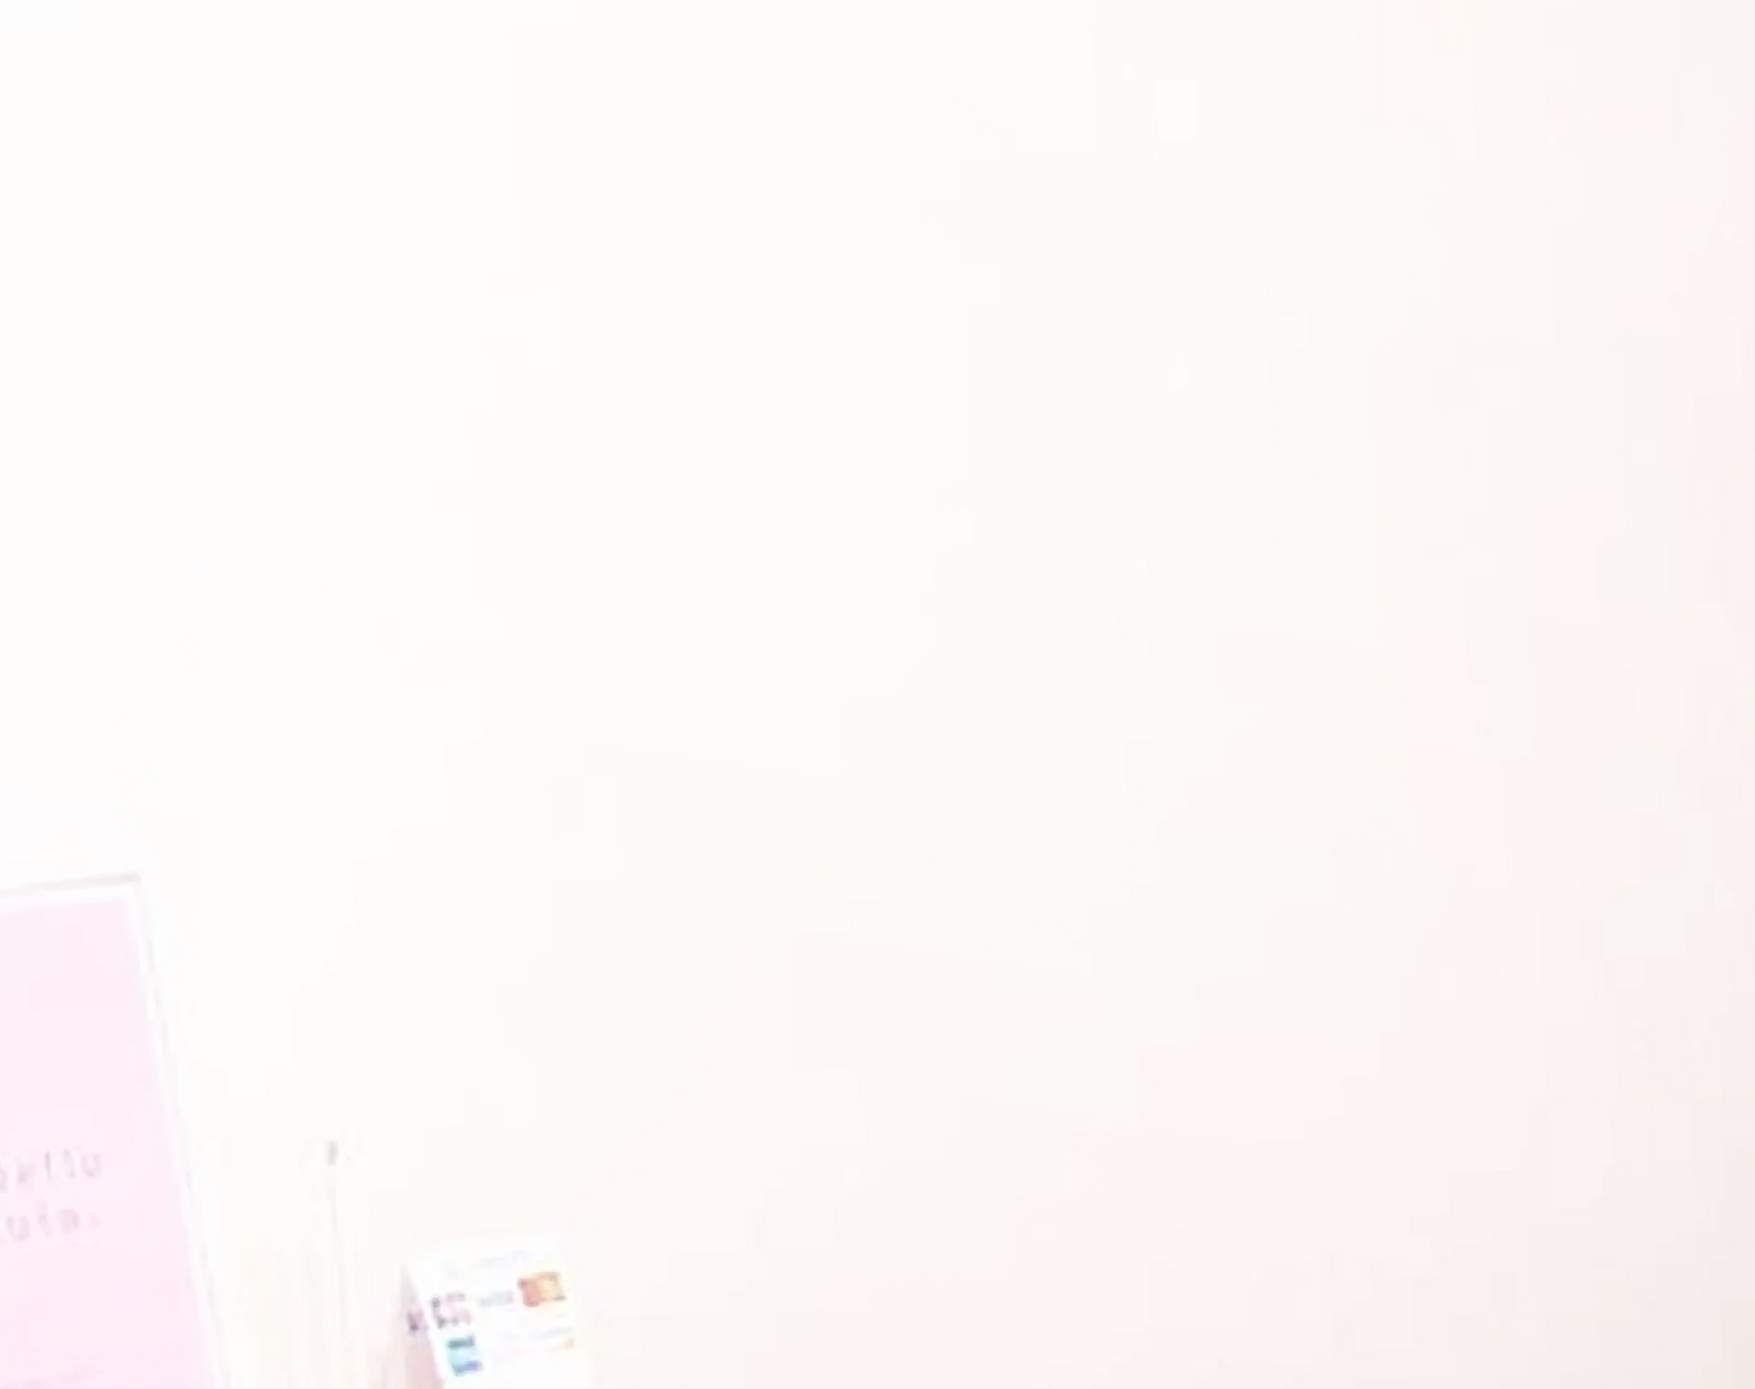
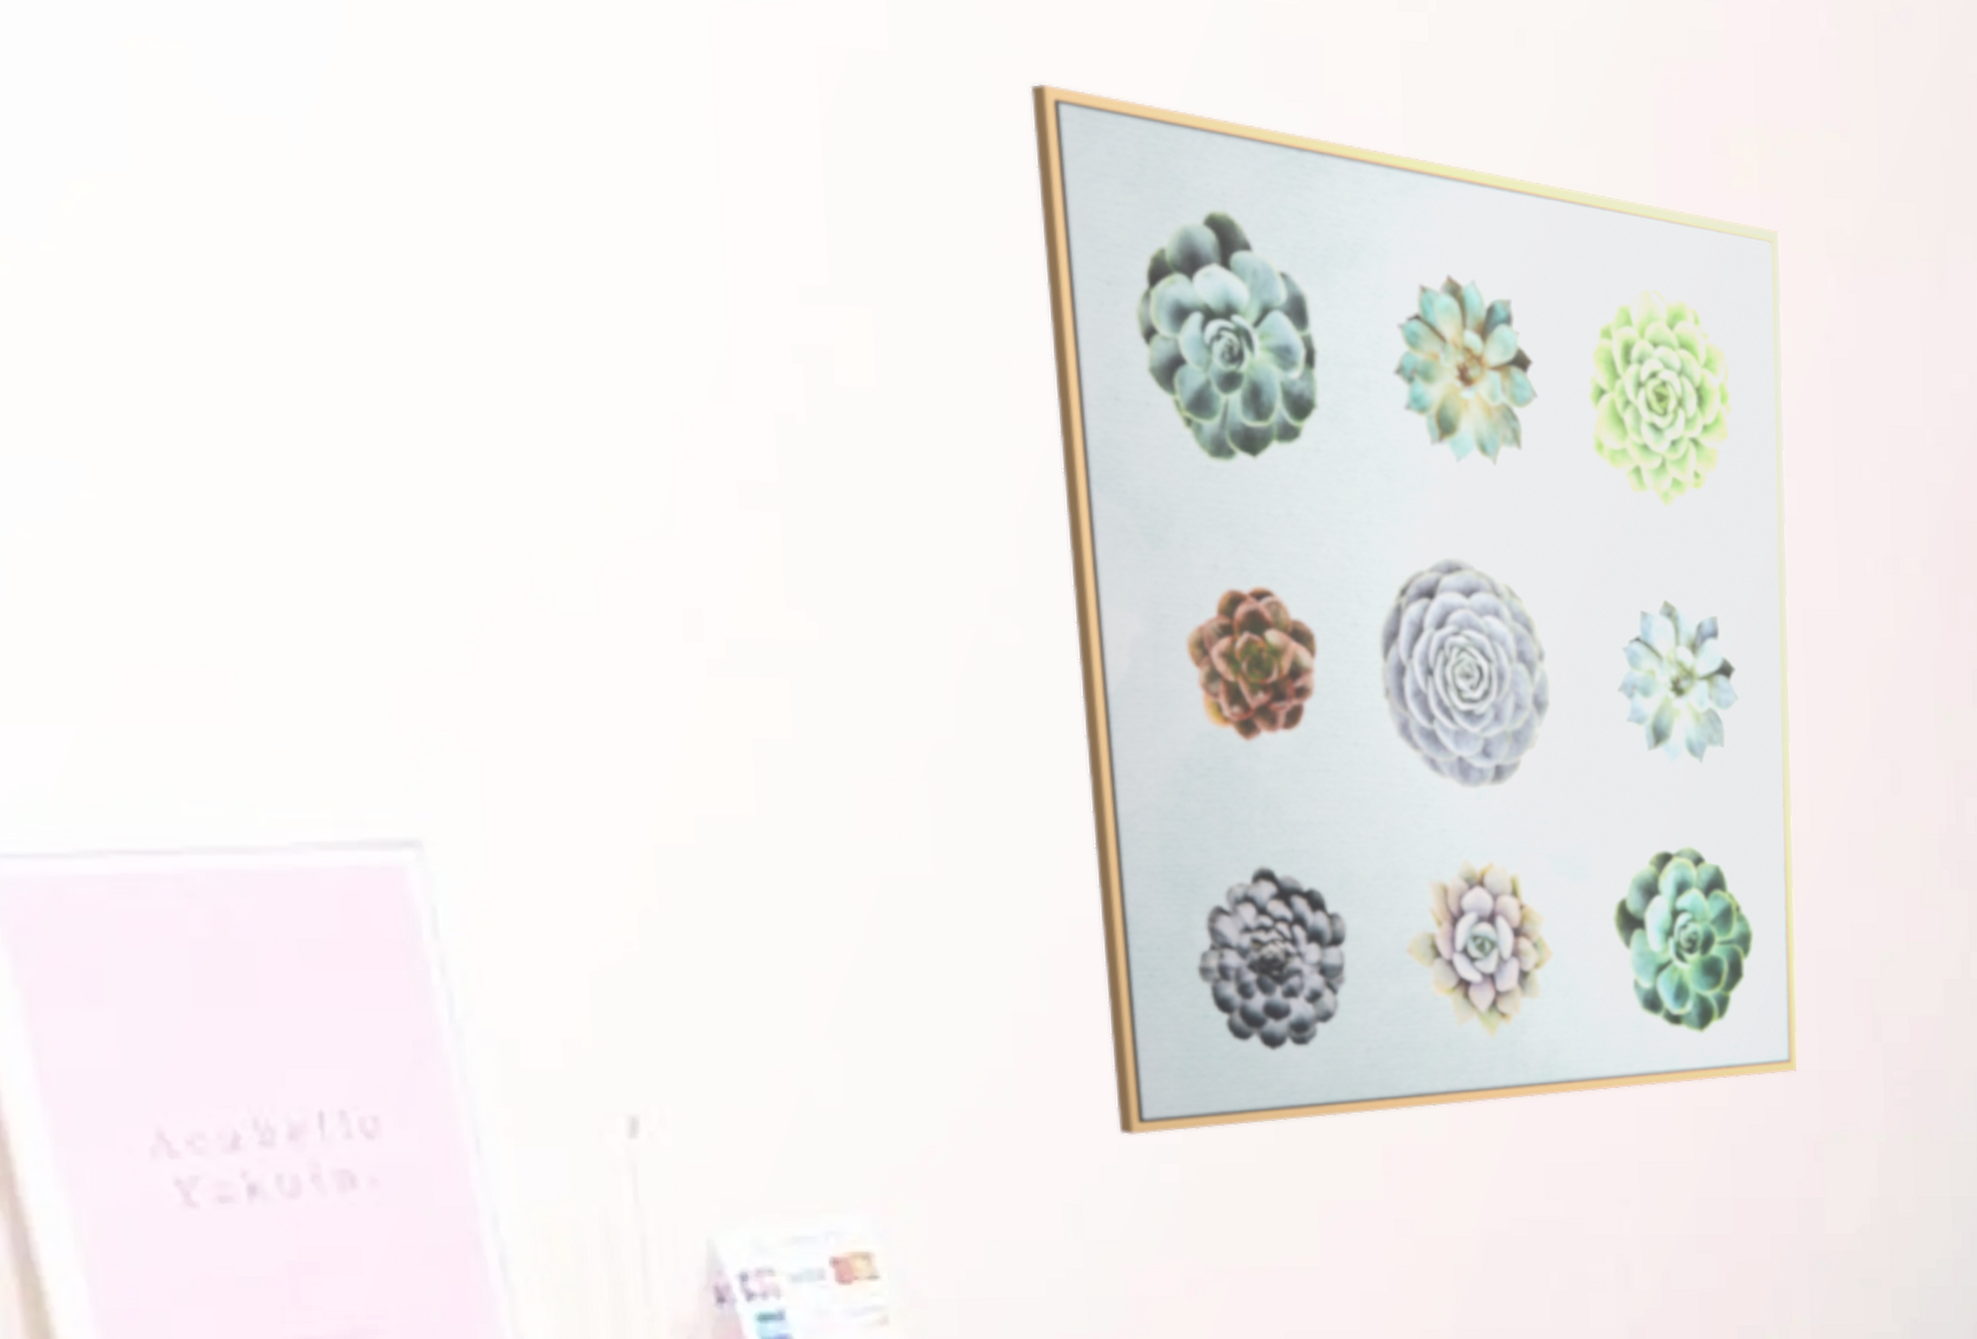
wall art: none [715,35,1521,1137] -> present [1030,82,1799,1136]

